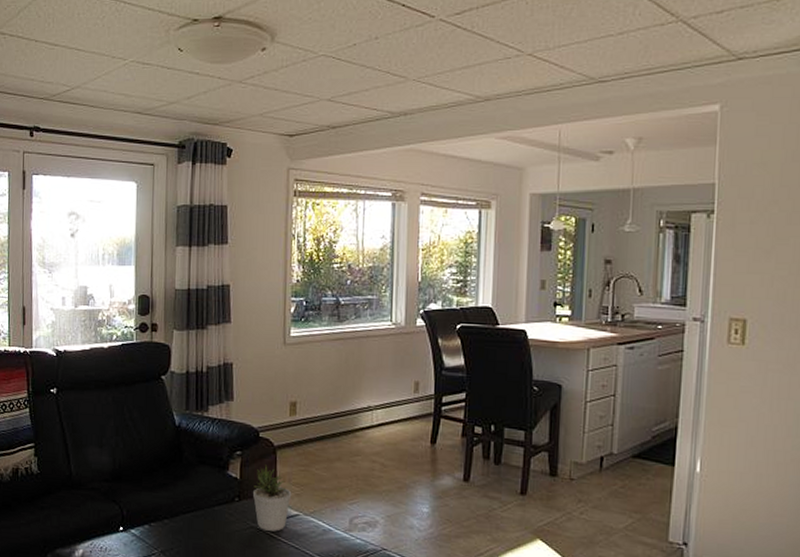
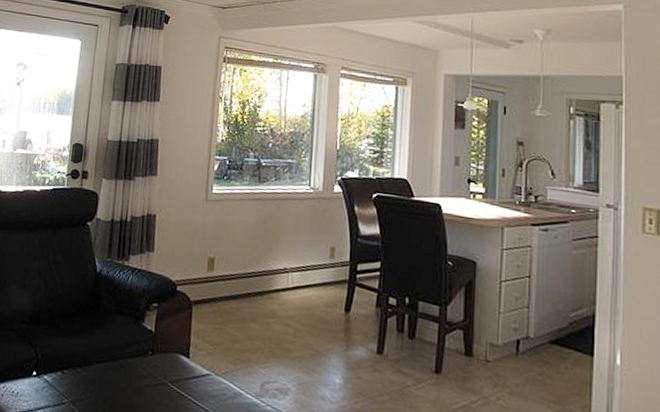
potted plant: present [253,464,292,532] -> none [166,319,205,391]

